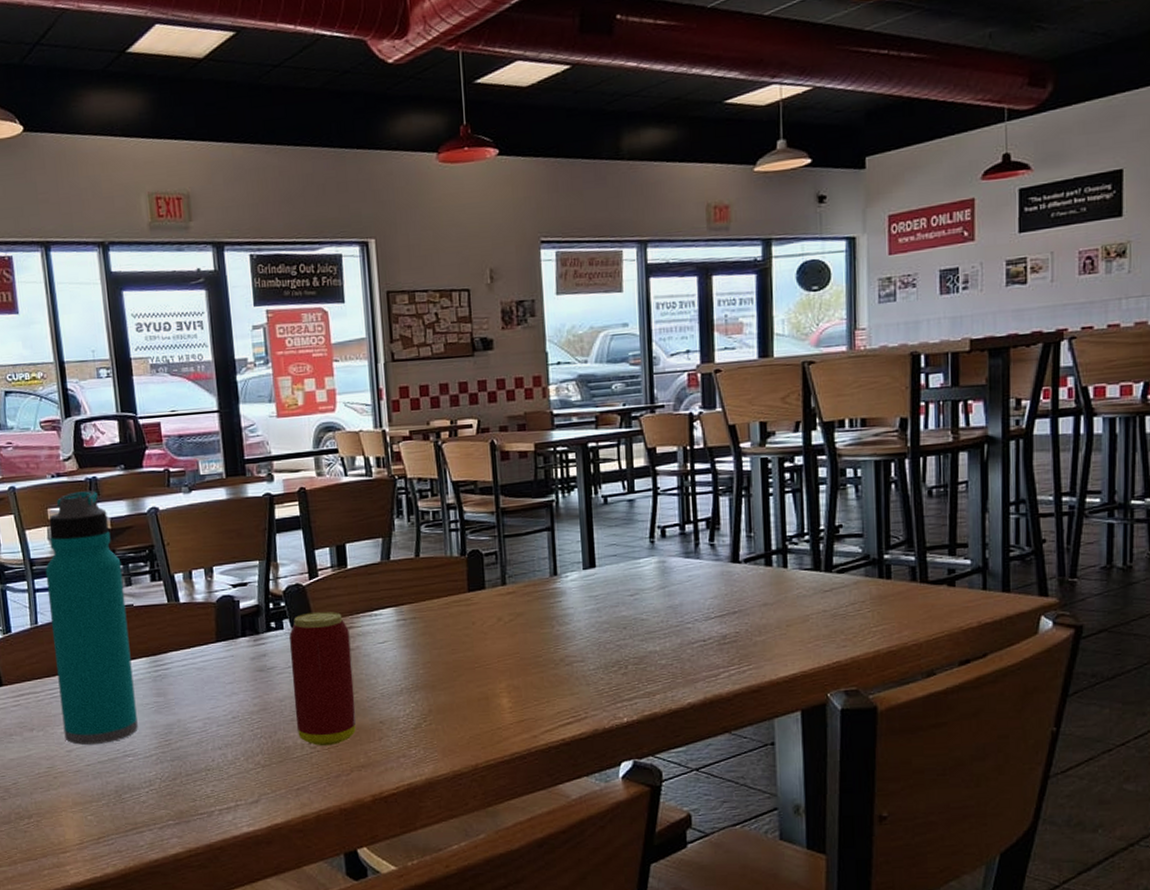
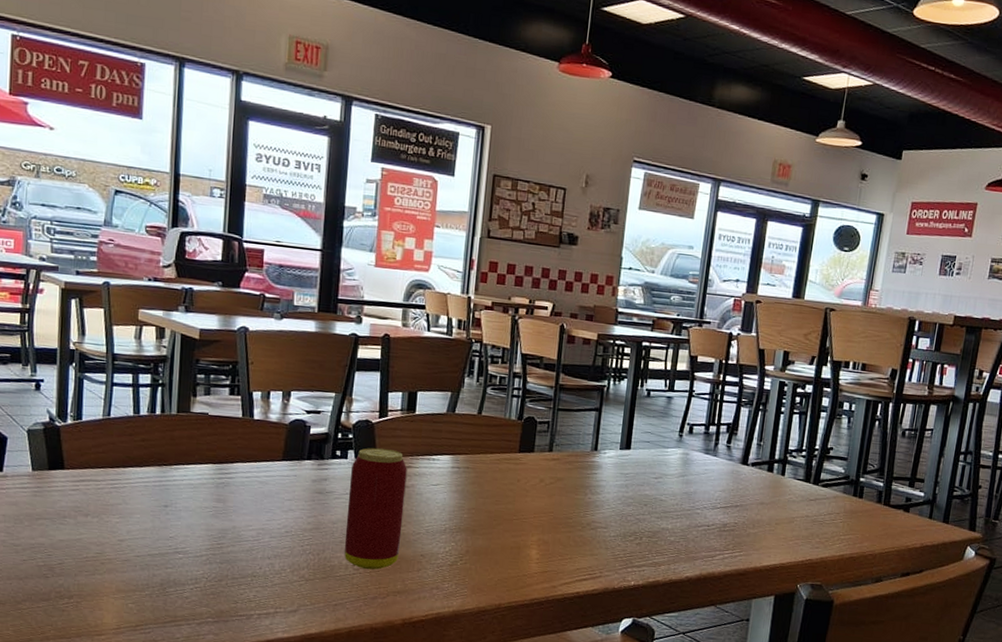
water bottle: present [45,490,138,745] -> none [118,298,204,538]

